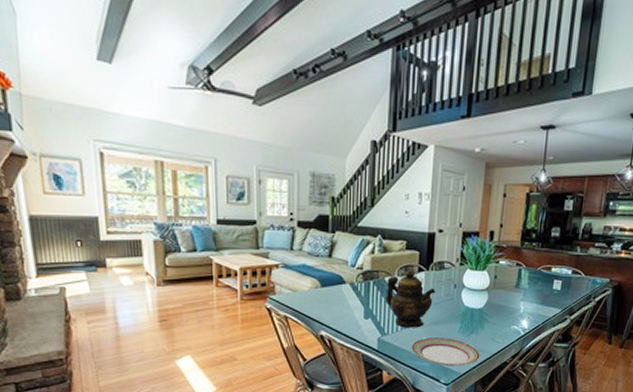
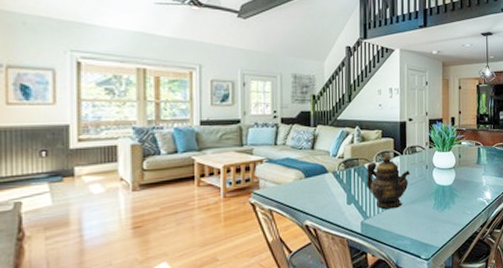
plate: present [411,338,480,366] -> none [393,215,454,242]

